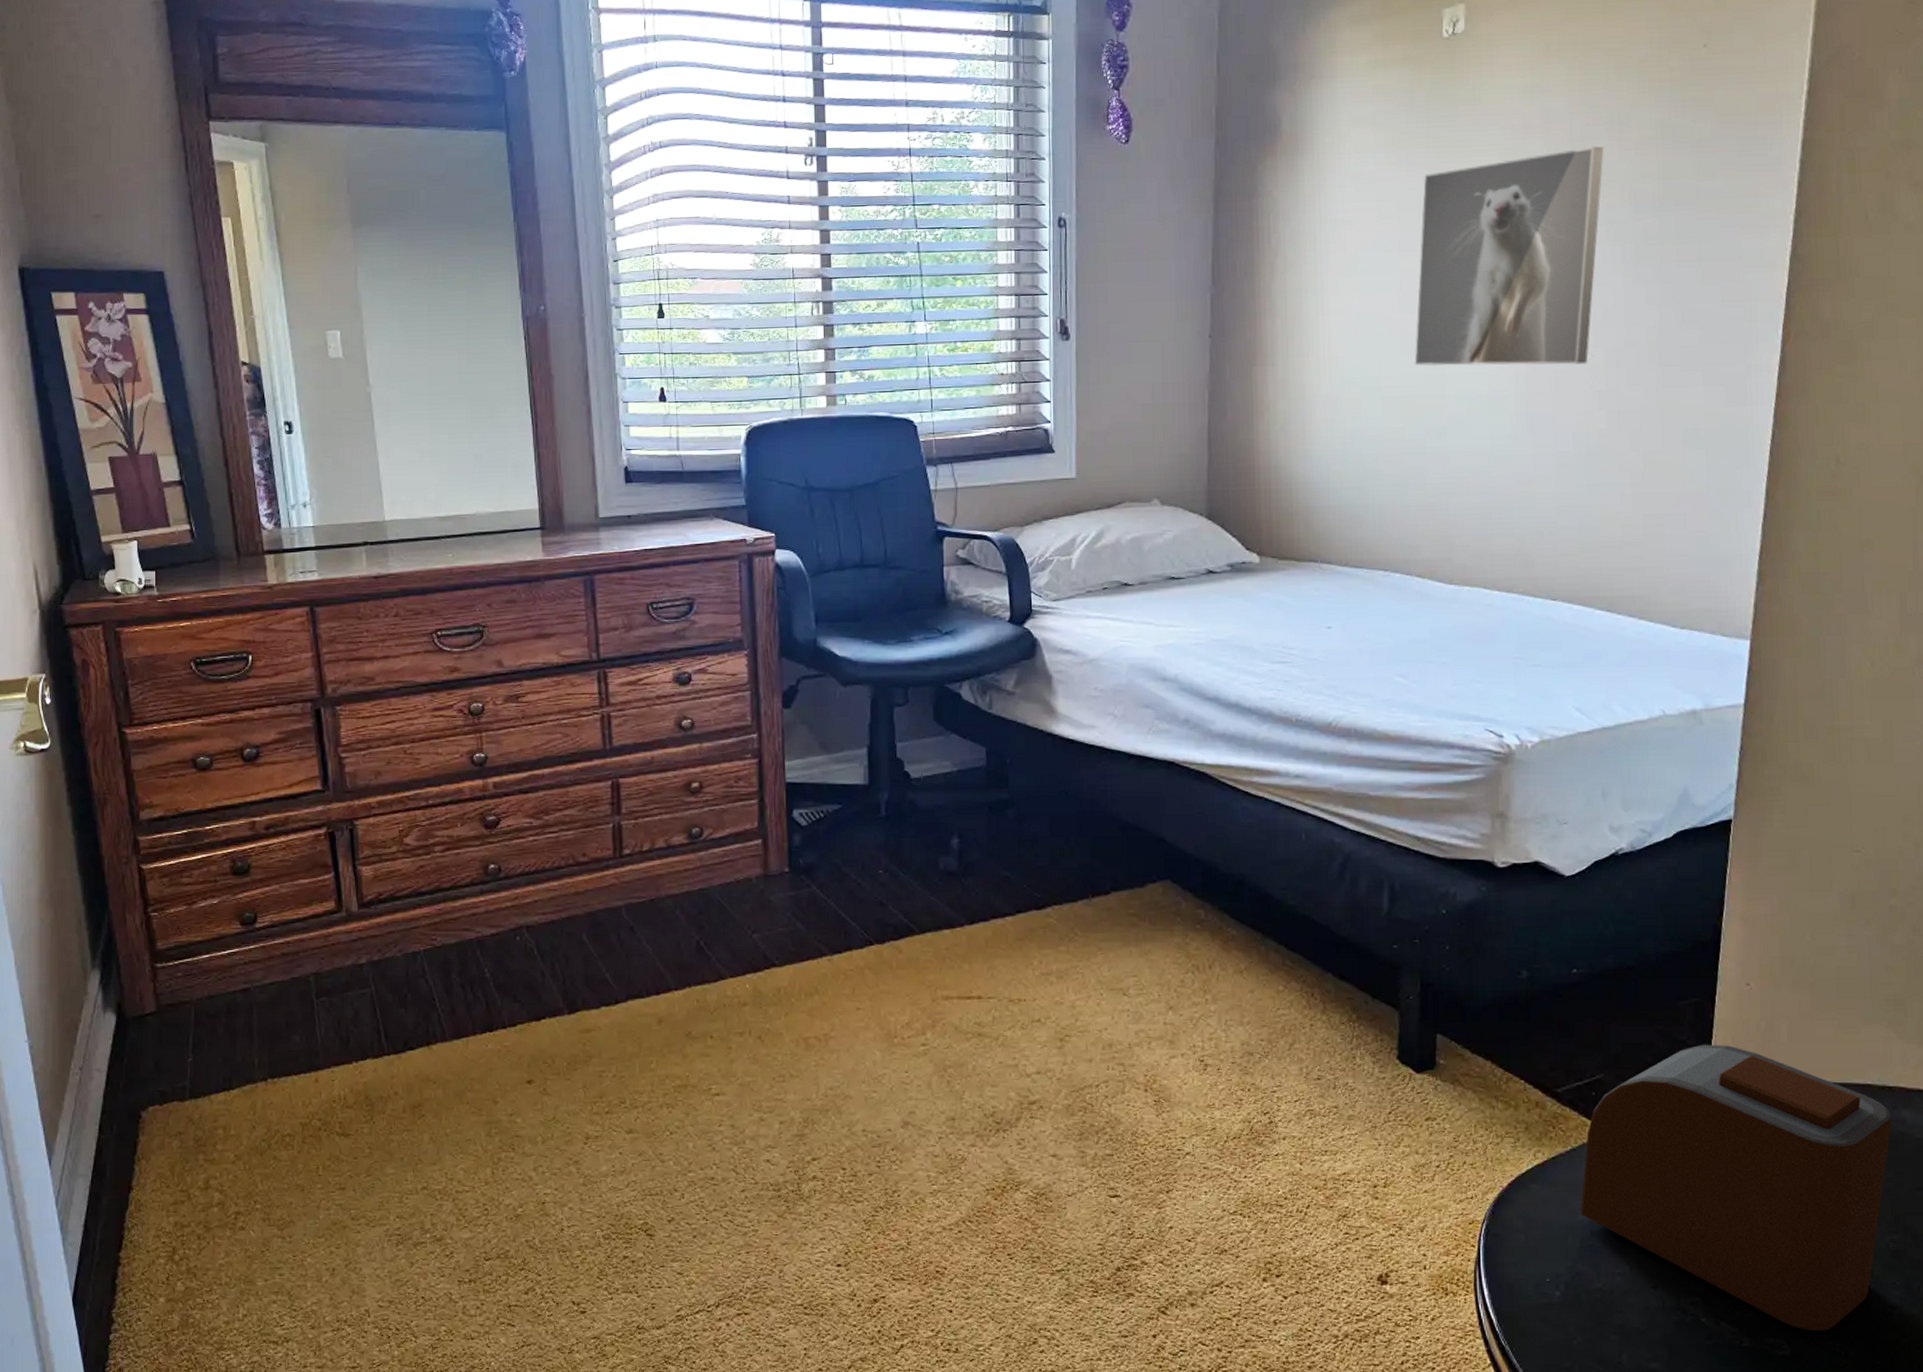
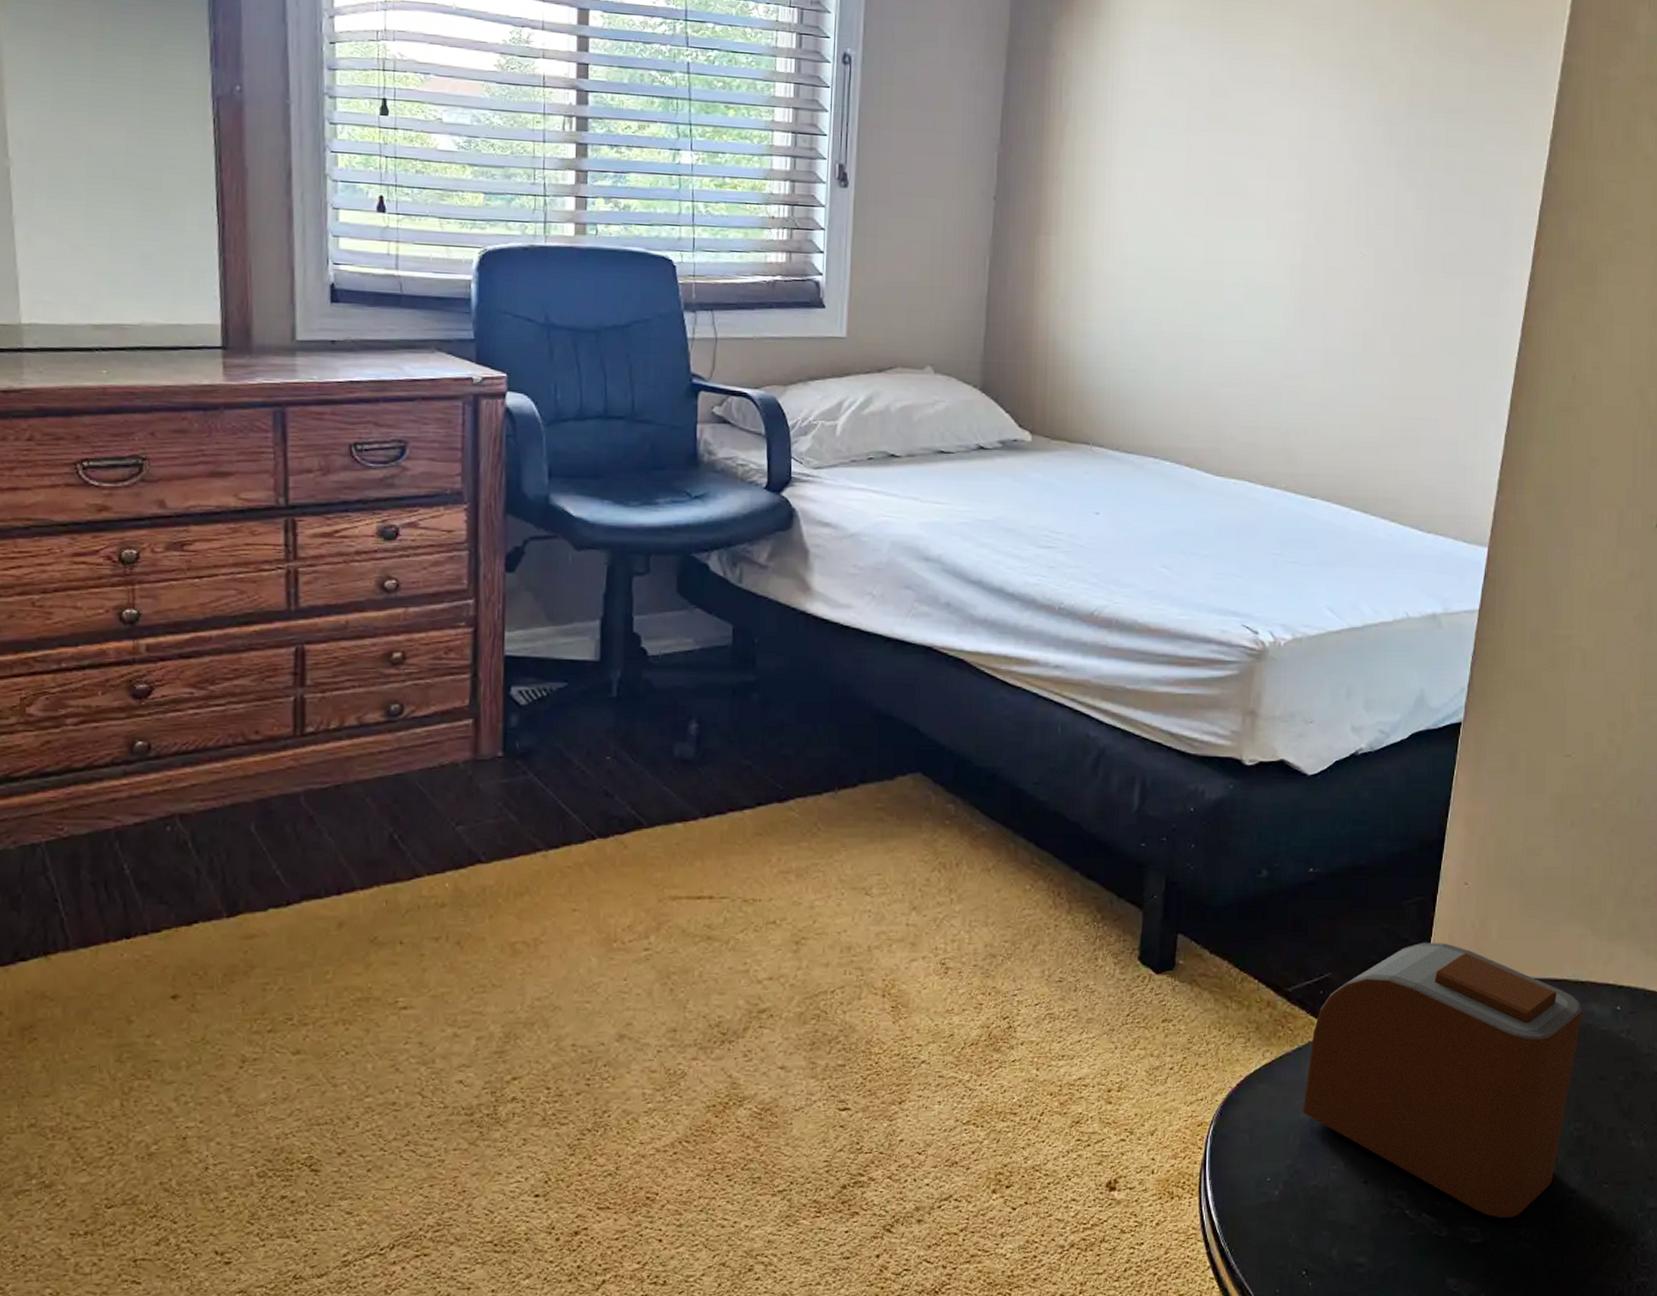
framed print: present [1414,146,1604,366] -> none [1196,44,1386,263]

